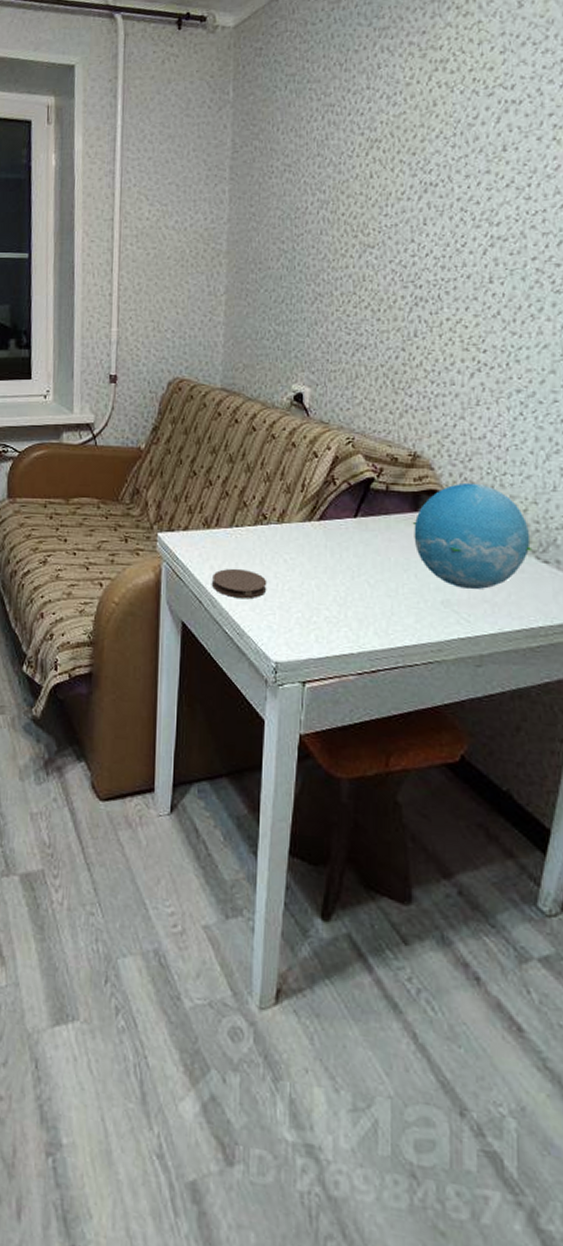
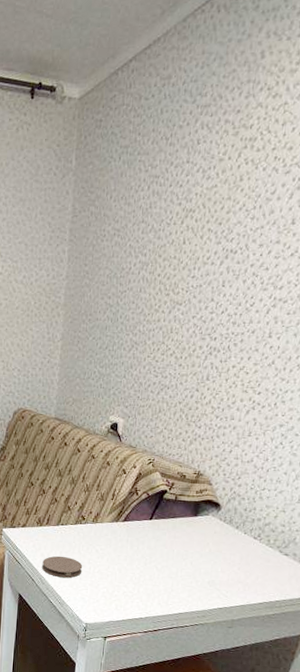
decorative ball: present [412,482,533,590] -> none [192,495,278,574]

